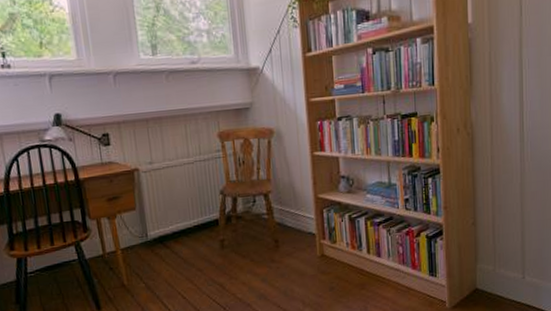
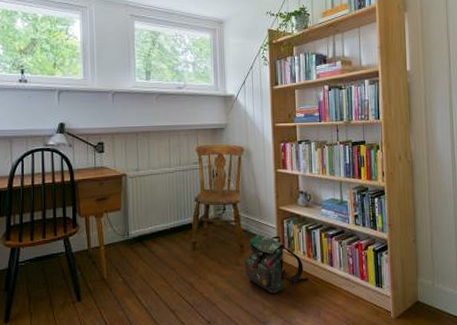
backpack: none [280,227,353,290] -> present [244,234,308,294]

